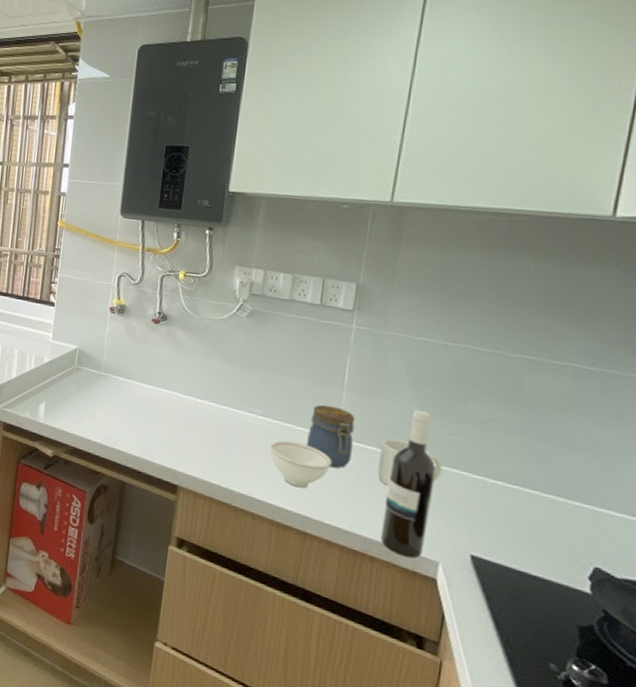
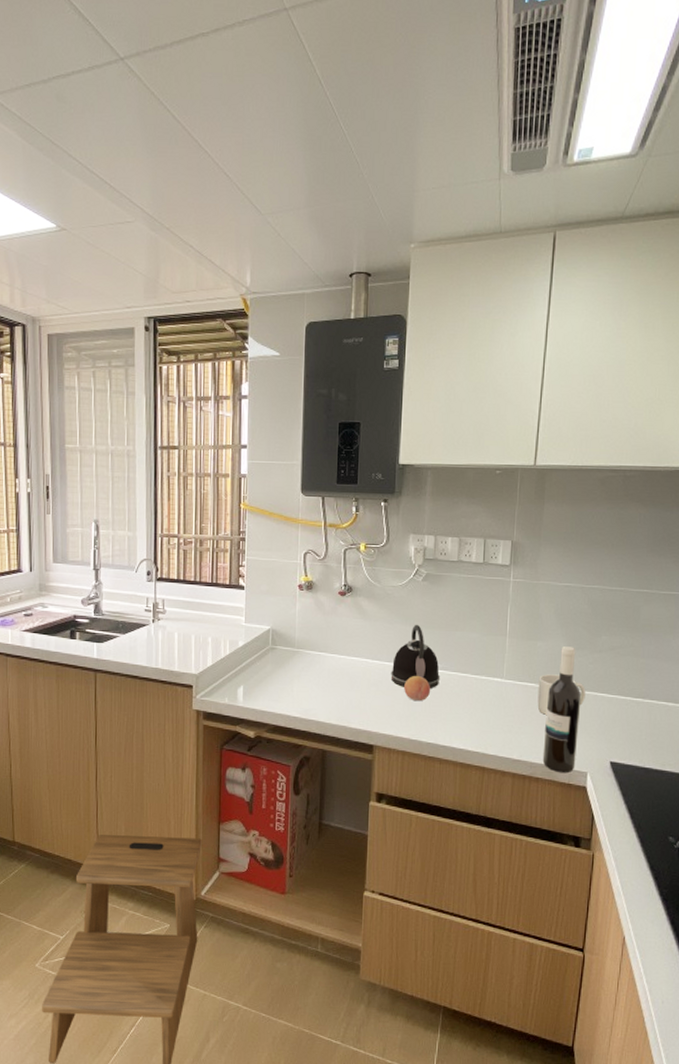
kettle: none [202,362,260,435] -> present [390,624,441,688]
fruit: none [217,417,248,447] -> present [404,675,431,701]
bowl: present [270,440,332,488] -> none [450,689,501,729]
jar: present [307,404,356,468] -> none [480,652,518,706]

